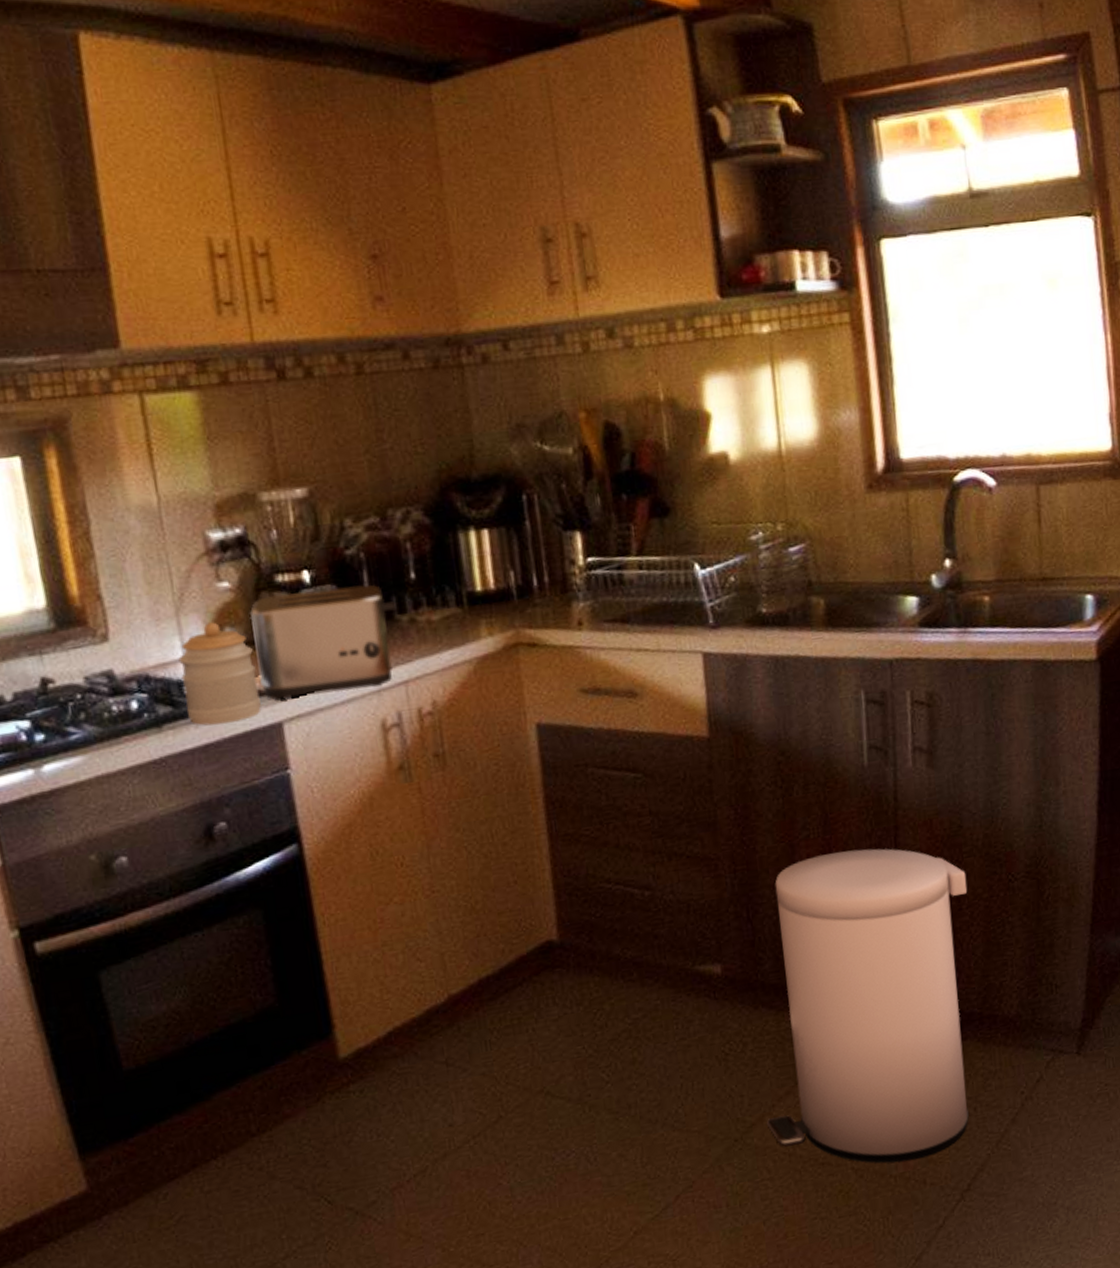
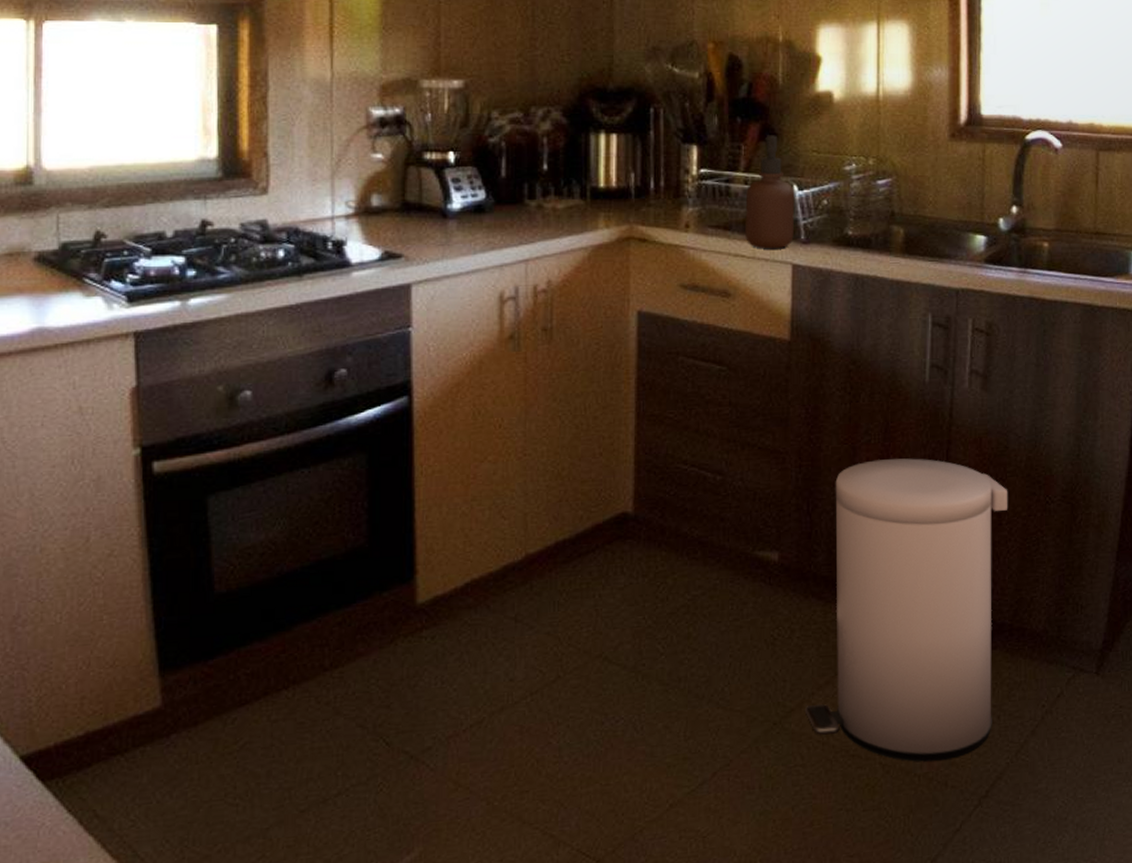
jar: present [178,622,261,726] -> none [327,188,394,281]
toaster: present [250,584,396,700] -> none [396,169,527,263]
soap dispenser: none [641,509,701,640] -> present [745,135,795,249]

